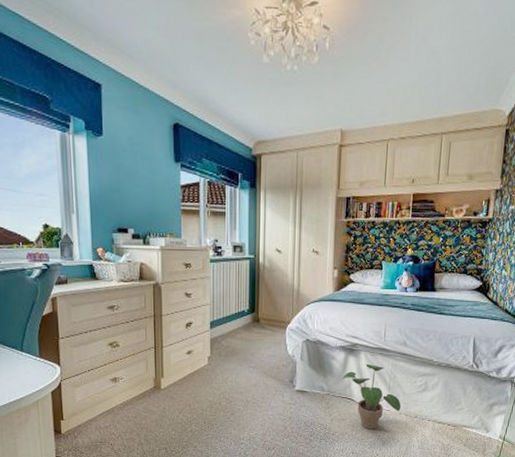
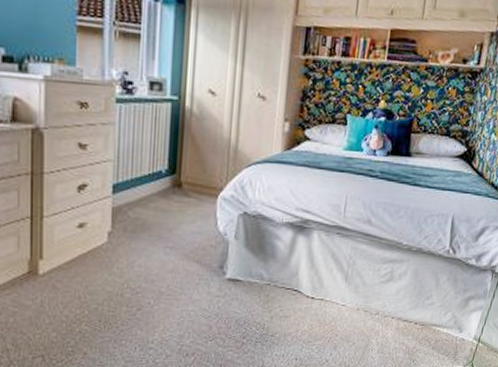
potted plant: present [342,363,401,429] -> none [288,245,360,329]

